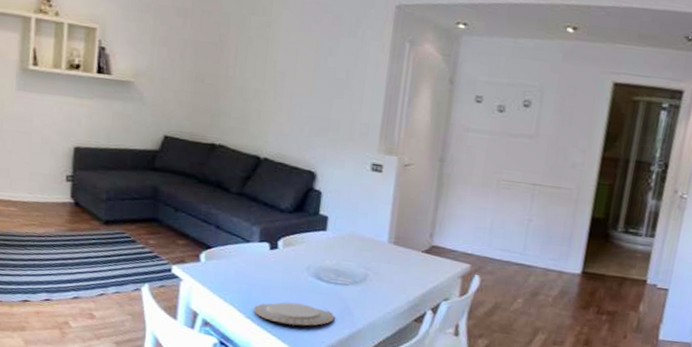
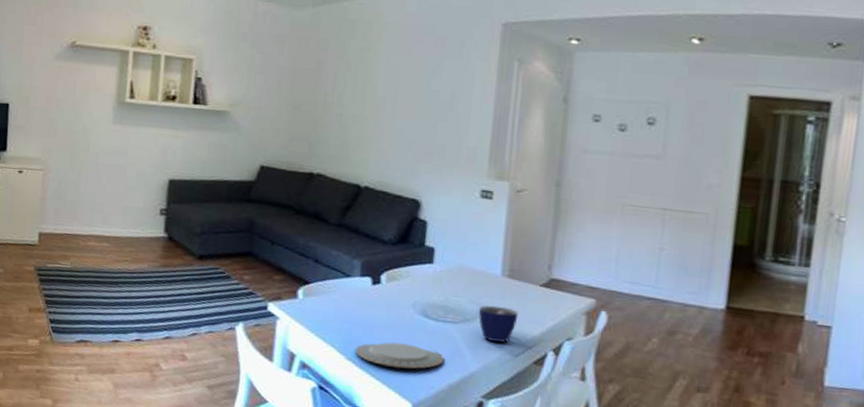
cup: none [366,269,402,303] -> present [479,305,519,343]

